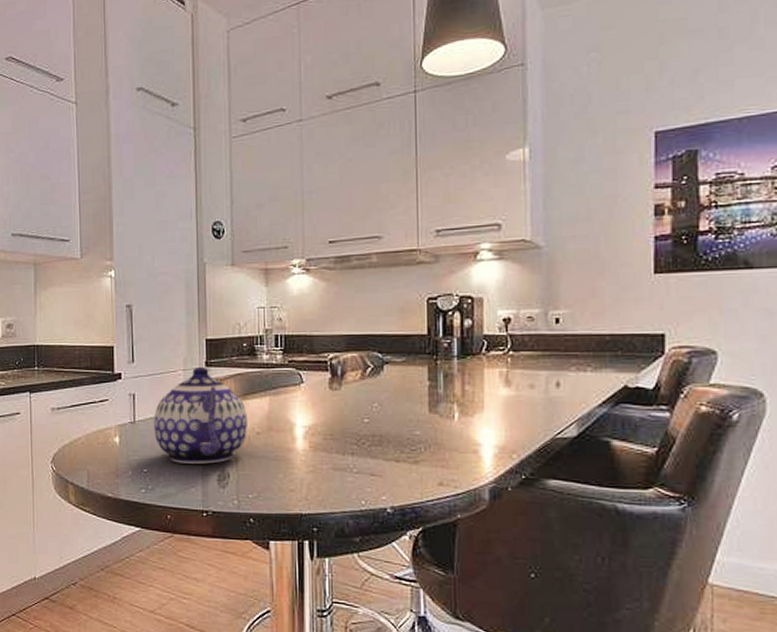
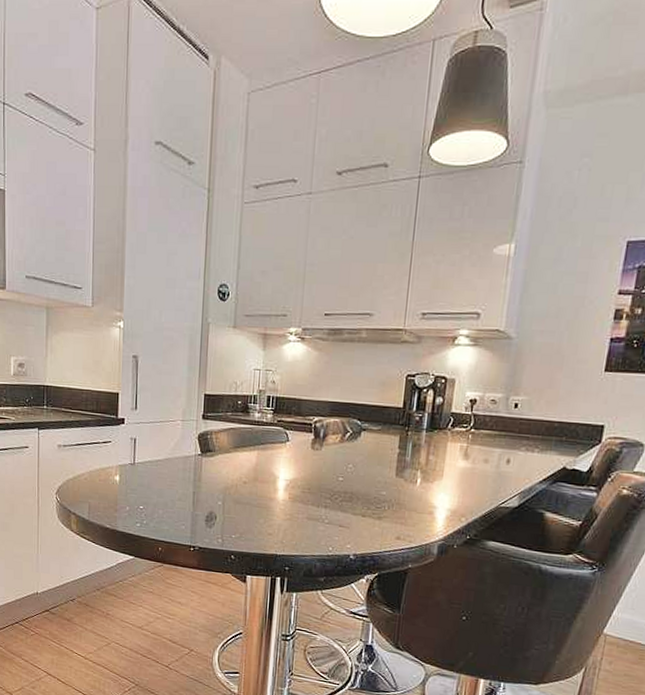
teapot: present [153,366,247,464] -> none [151,418,236,506]

